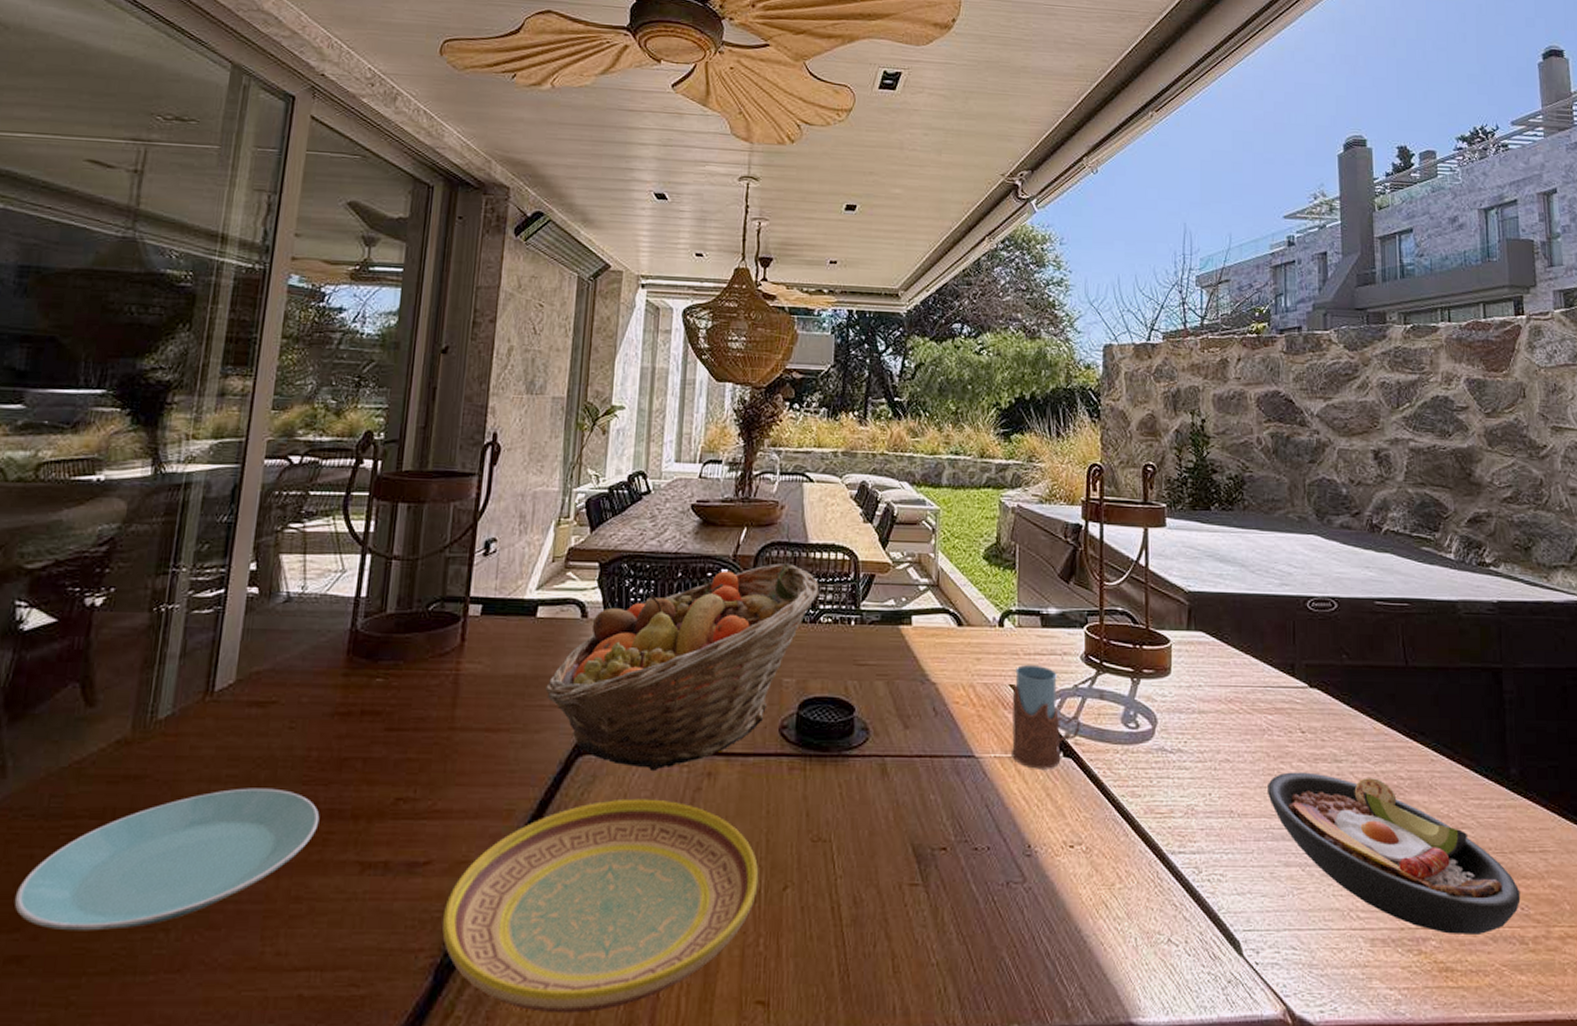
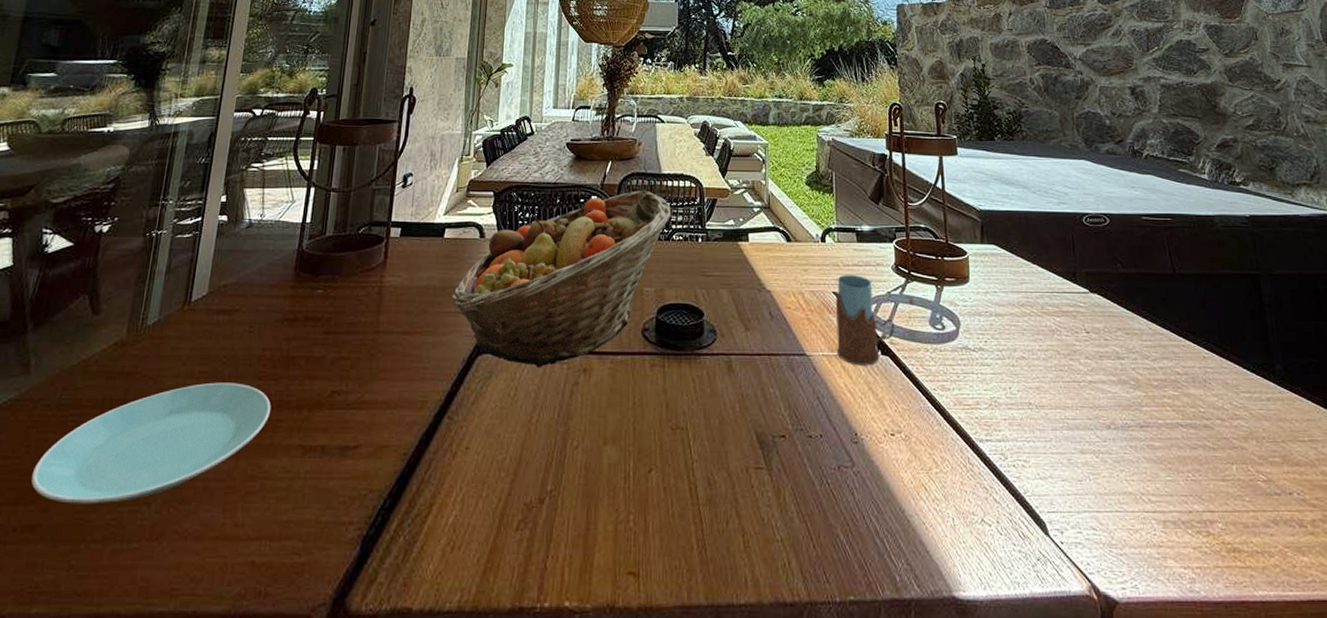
plate: present [442,799,759,1014] -> none [368,392,628,581]
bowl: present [1268,772,1521,936] -> none [1060,368,1296,519]

